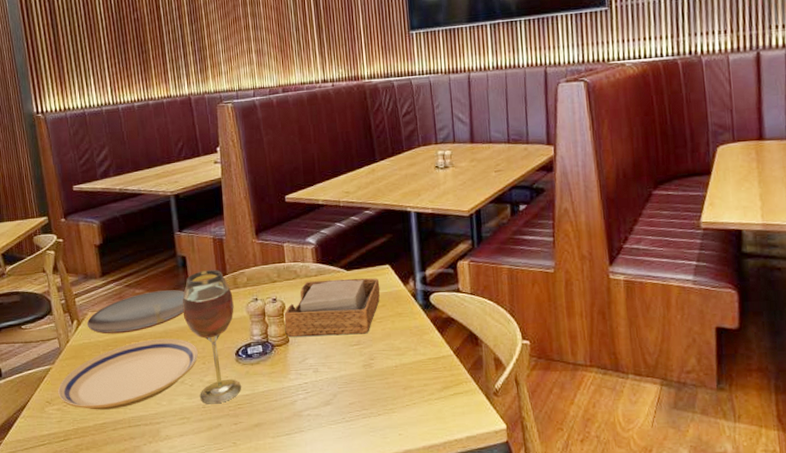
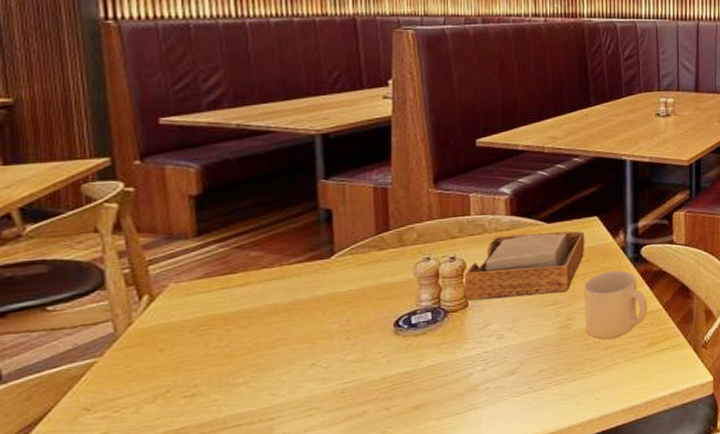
plate: present [58,338,198,410] -> none [105,310,340,413]
plate: present [87,290,185,334] -> none [165,250,326,311]
wineglass: present [182,270,241,404] -> none [321,225,399,389]
cup: none [382,316,440,380] -> present [584,270,647,340]

